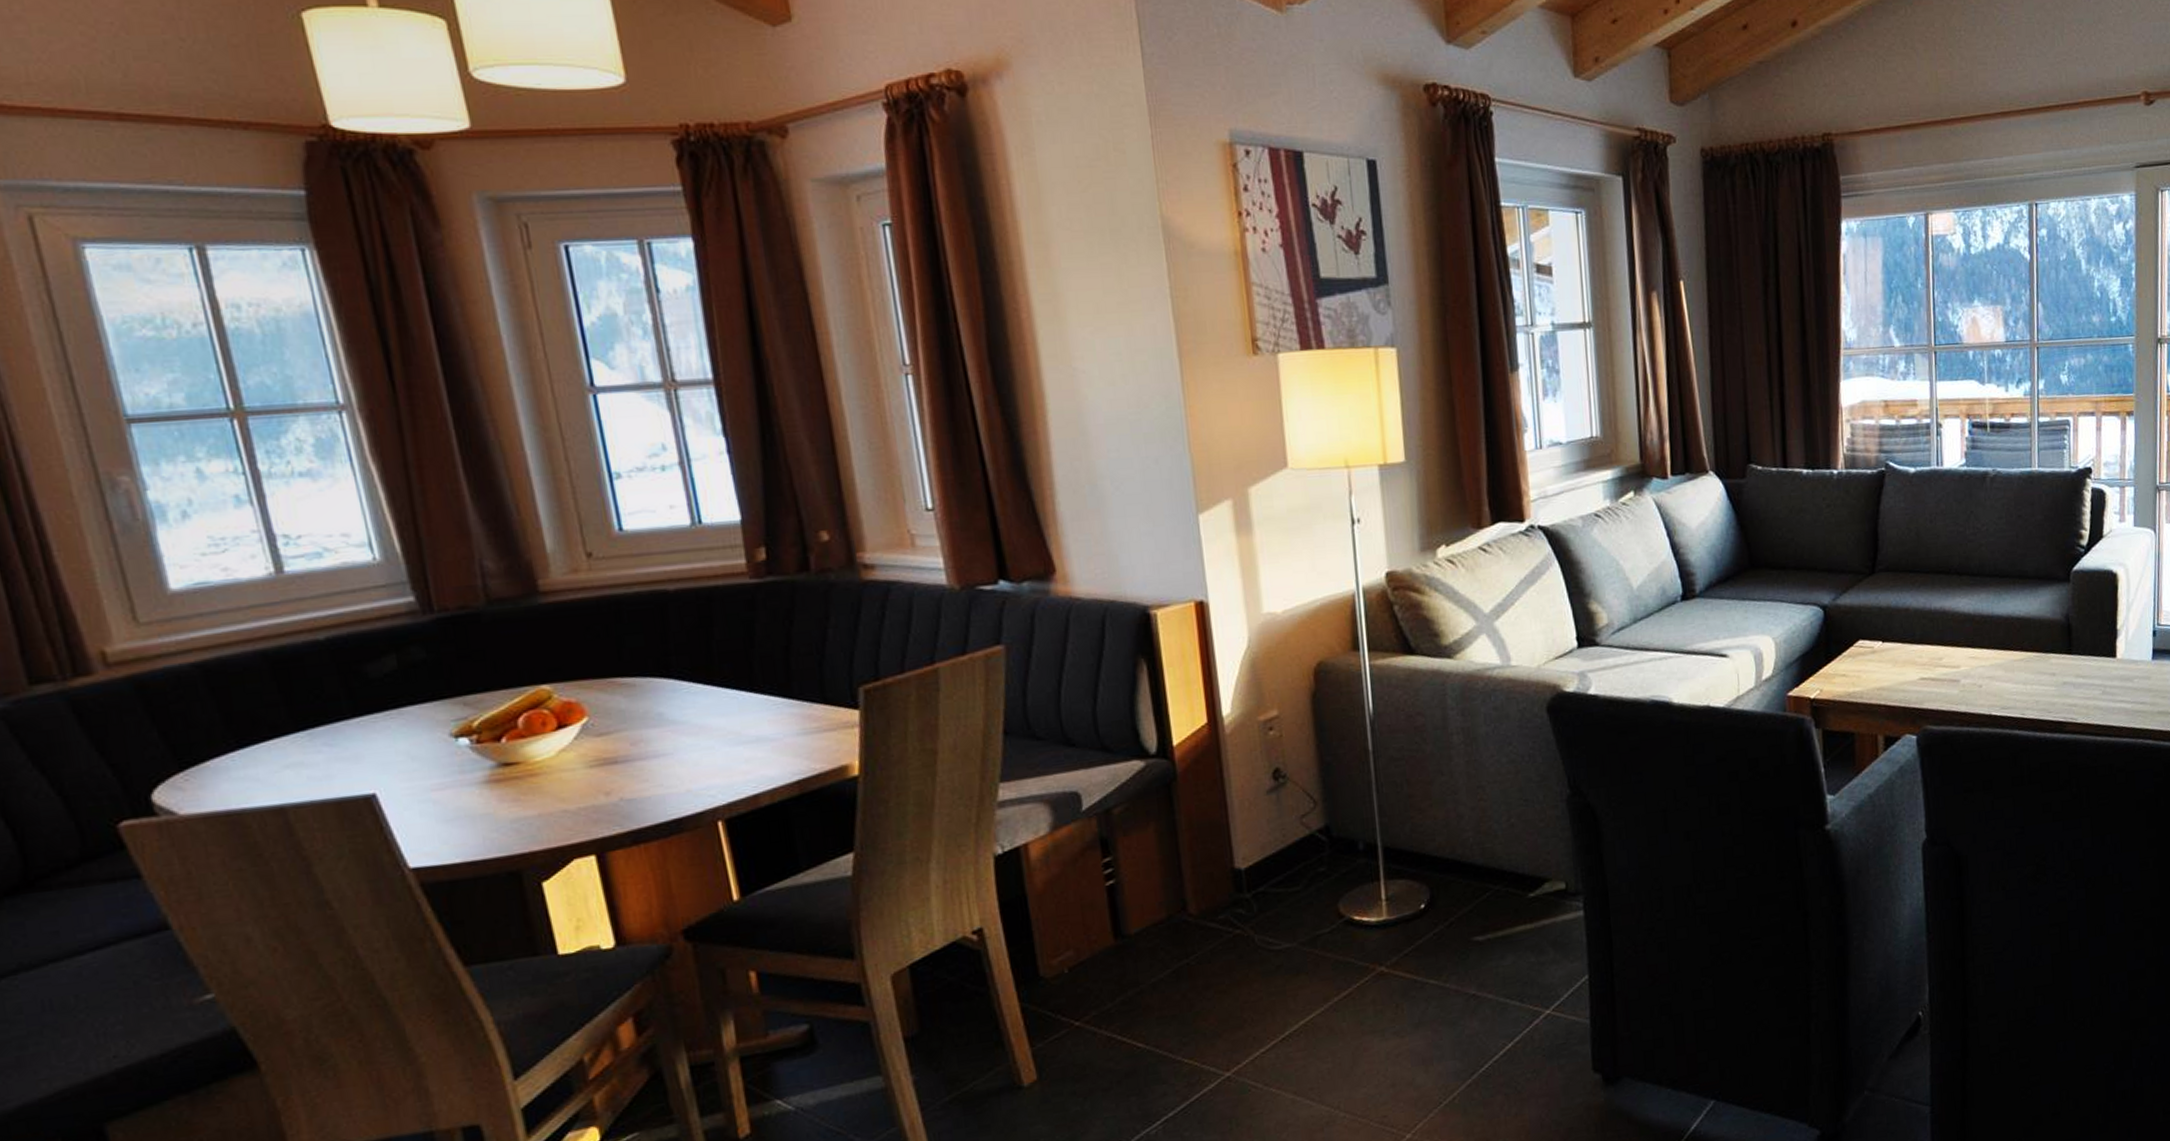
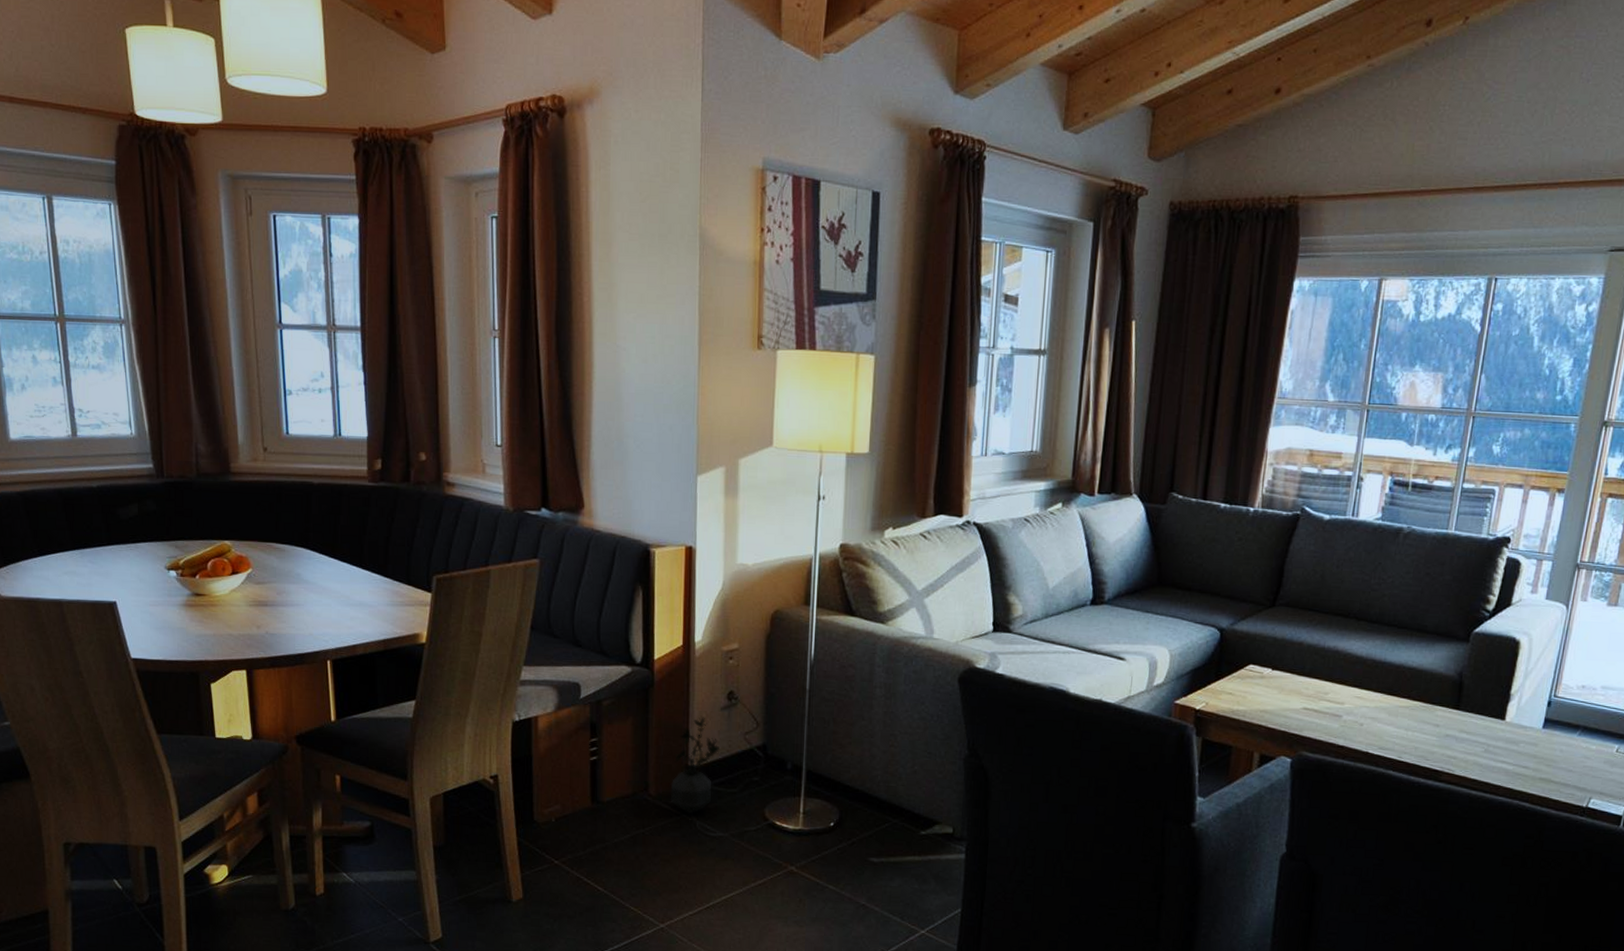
potted plant: none [1215,805,1276,929] -> present [670,715,723,814]

